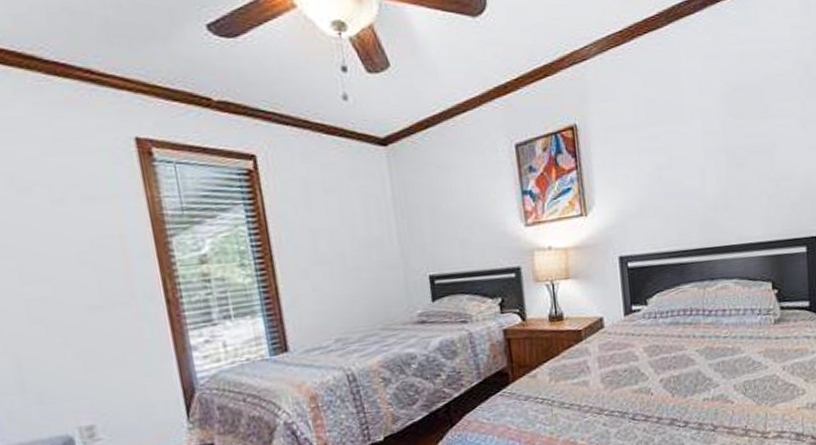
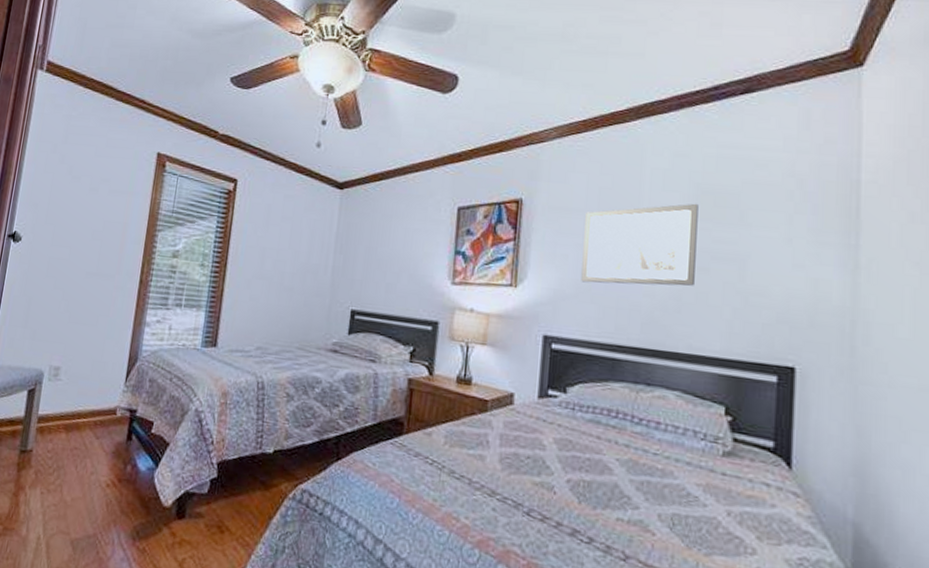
wall art: none [637,102,736,198] -> present [581,203,699,286]

